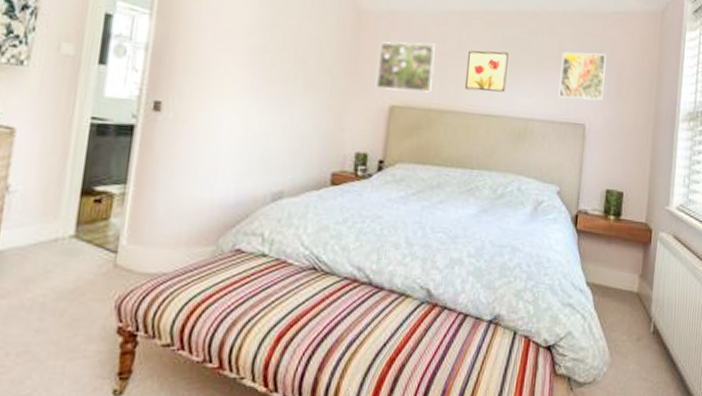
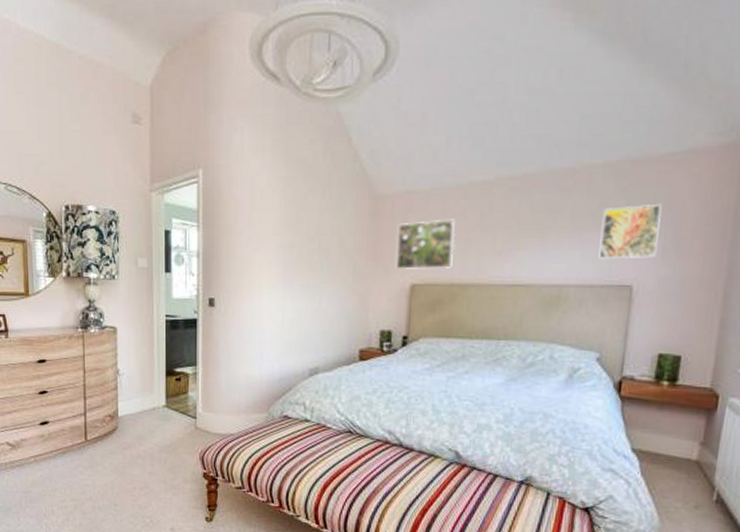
wall art: present [464,50,509,93] -> none [487,217,537,261]

